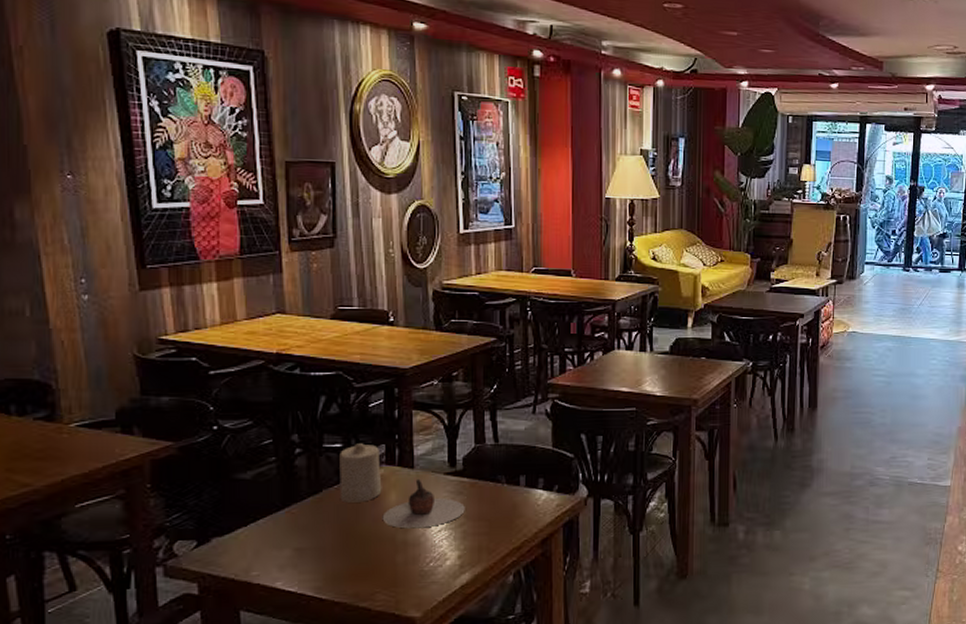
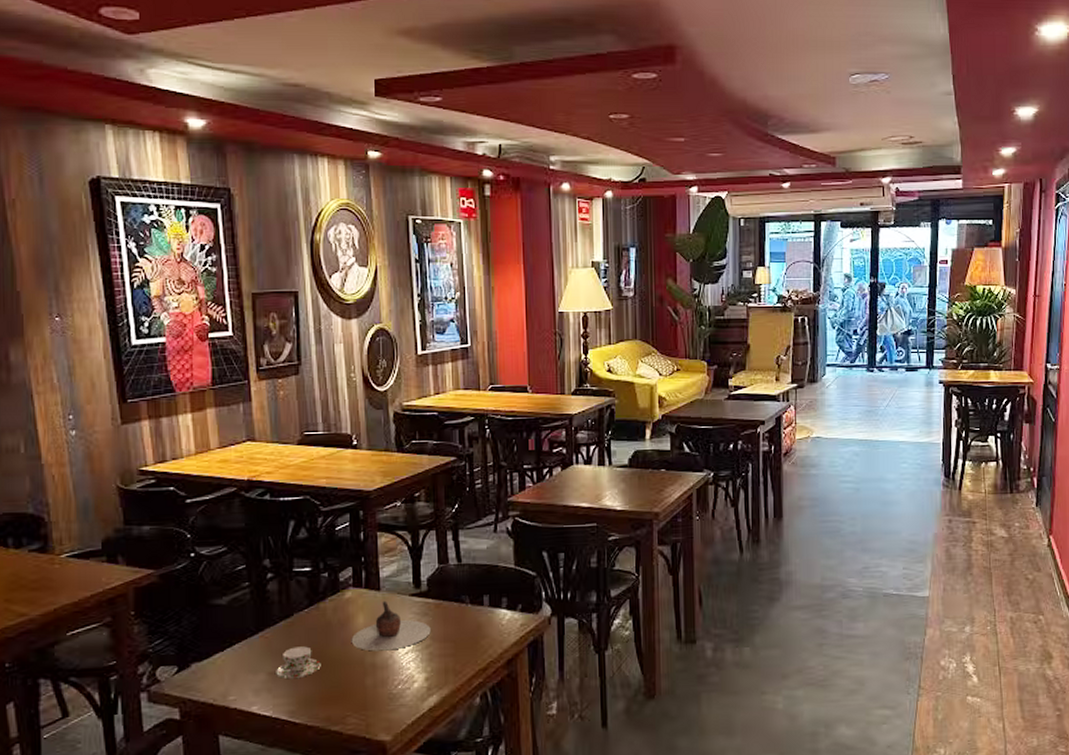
teacup: none [302,523,350,555] -> present [276,646,321,679]
candle: present [339,443,382,503] -> none [309,566,350,626]

